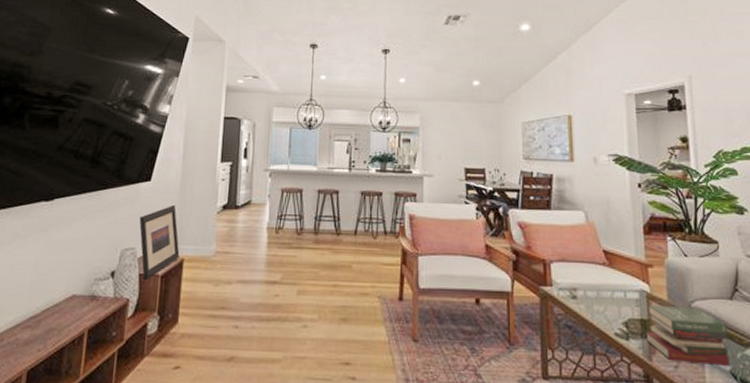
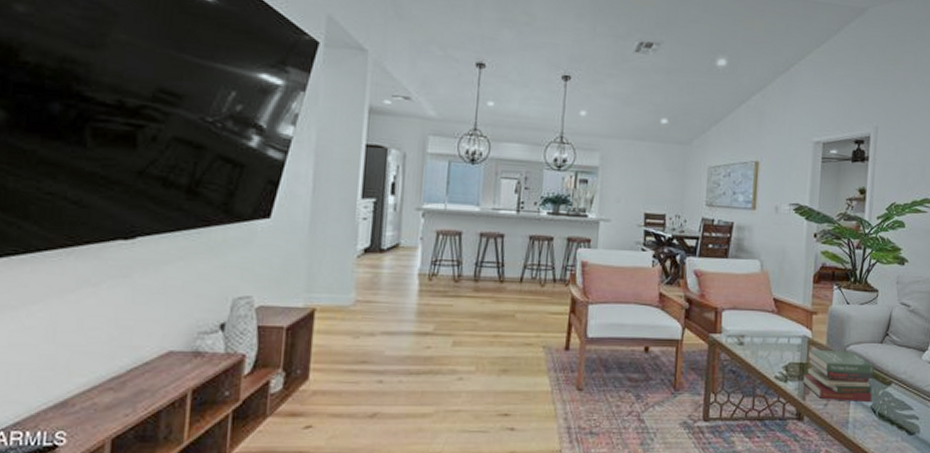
picture frame: present [139,204,180,281] -> none [255,246,310,334]

